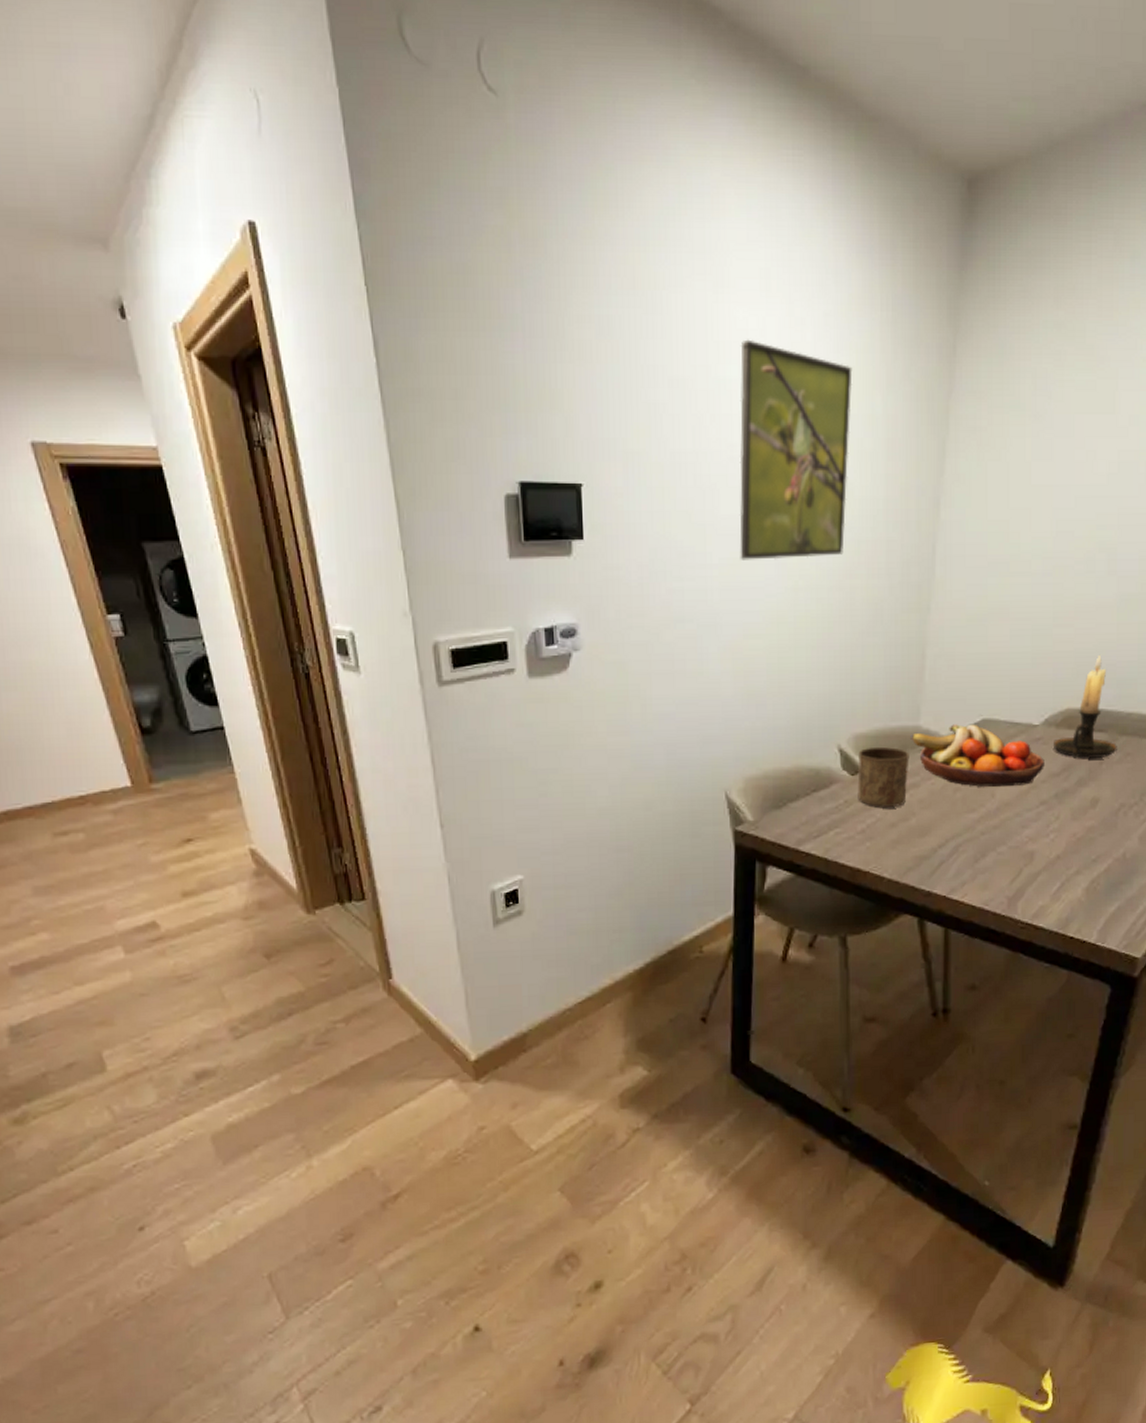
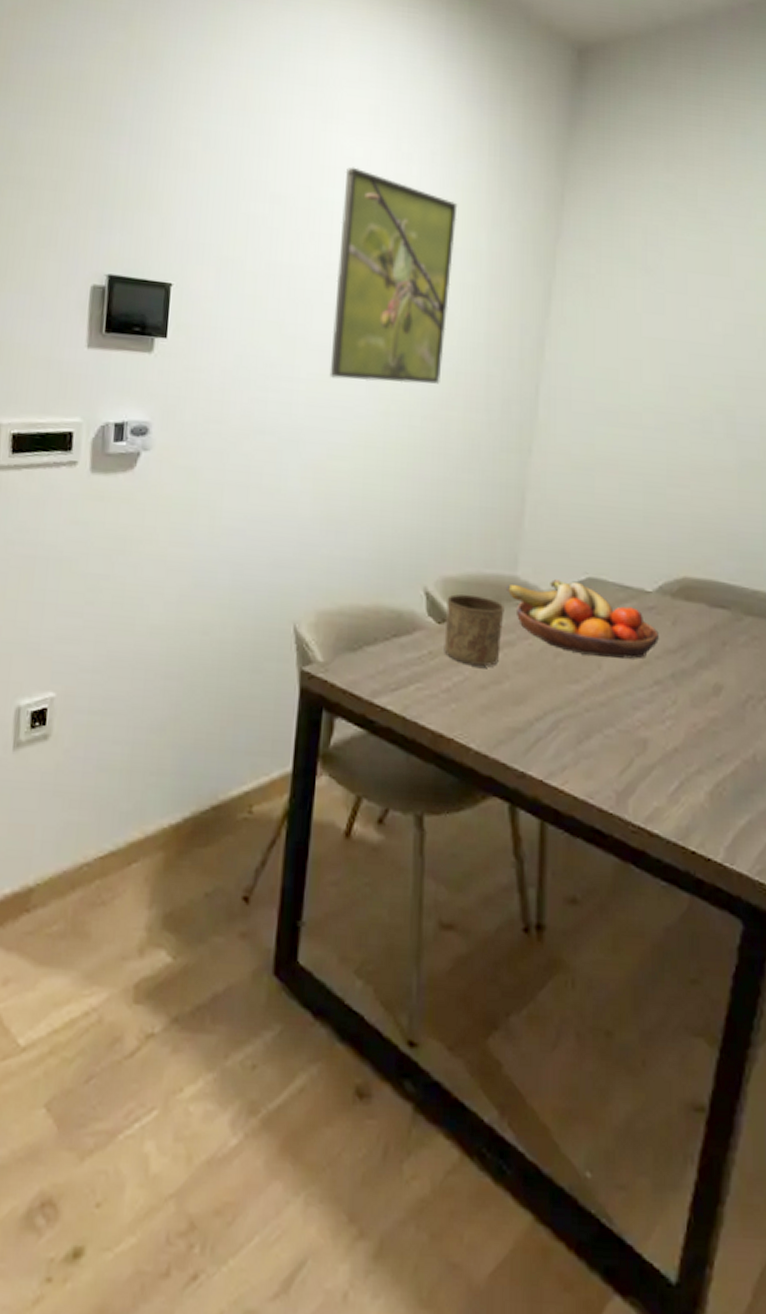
candle holder: present [1054,654,1117,759] -> none [669,521,742,639]

